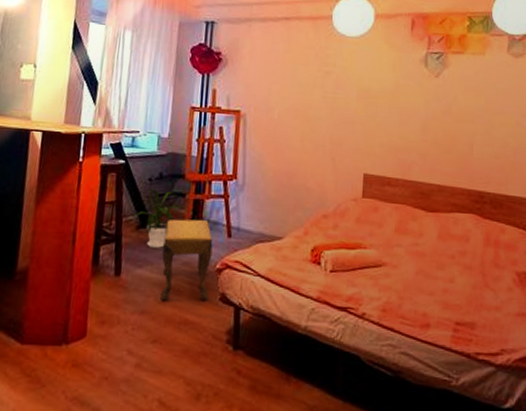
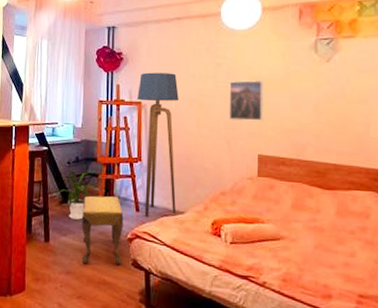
floor lamp: none [236,77,283,243] -> present [137,72,179,217]
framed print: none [335,92,374,138] -> present [229,79,265,122]

